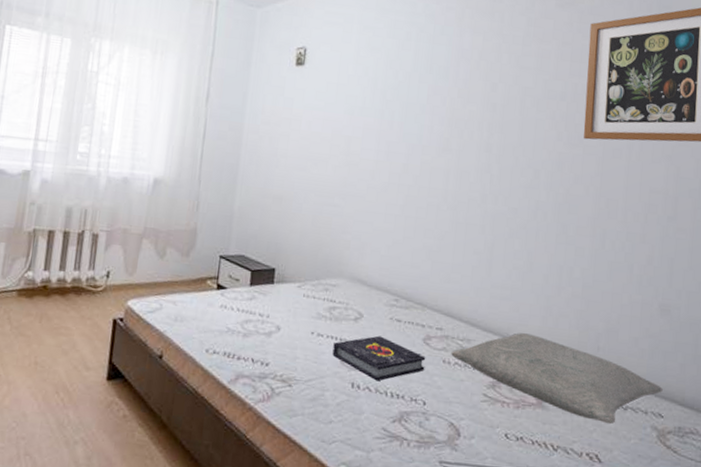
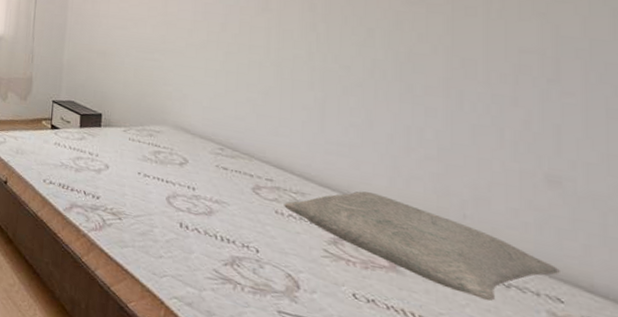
book: present [332,335,426,381] -> none [159,181,256,224]

